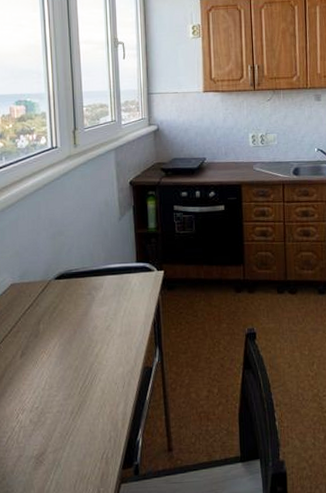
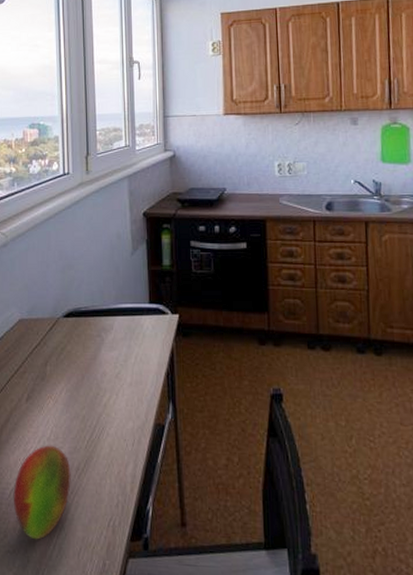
fruit: none [10,394,66,479] -> present [13,445,71,540]

